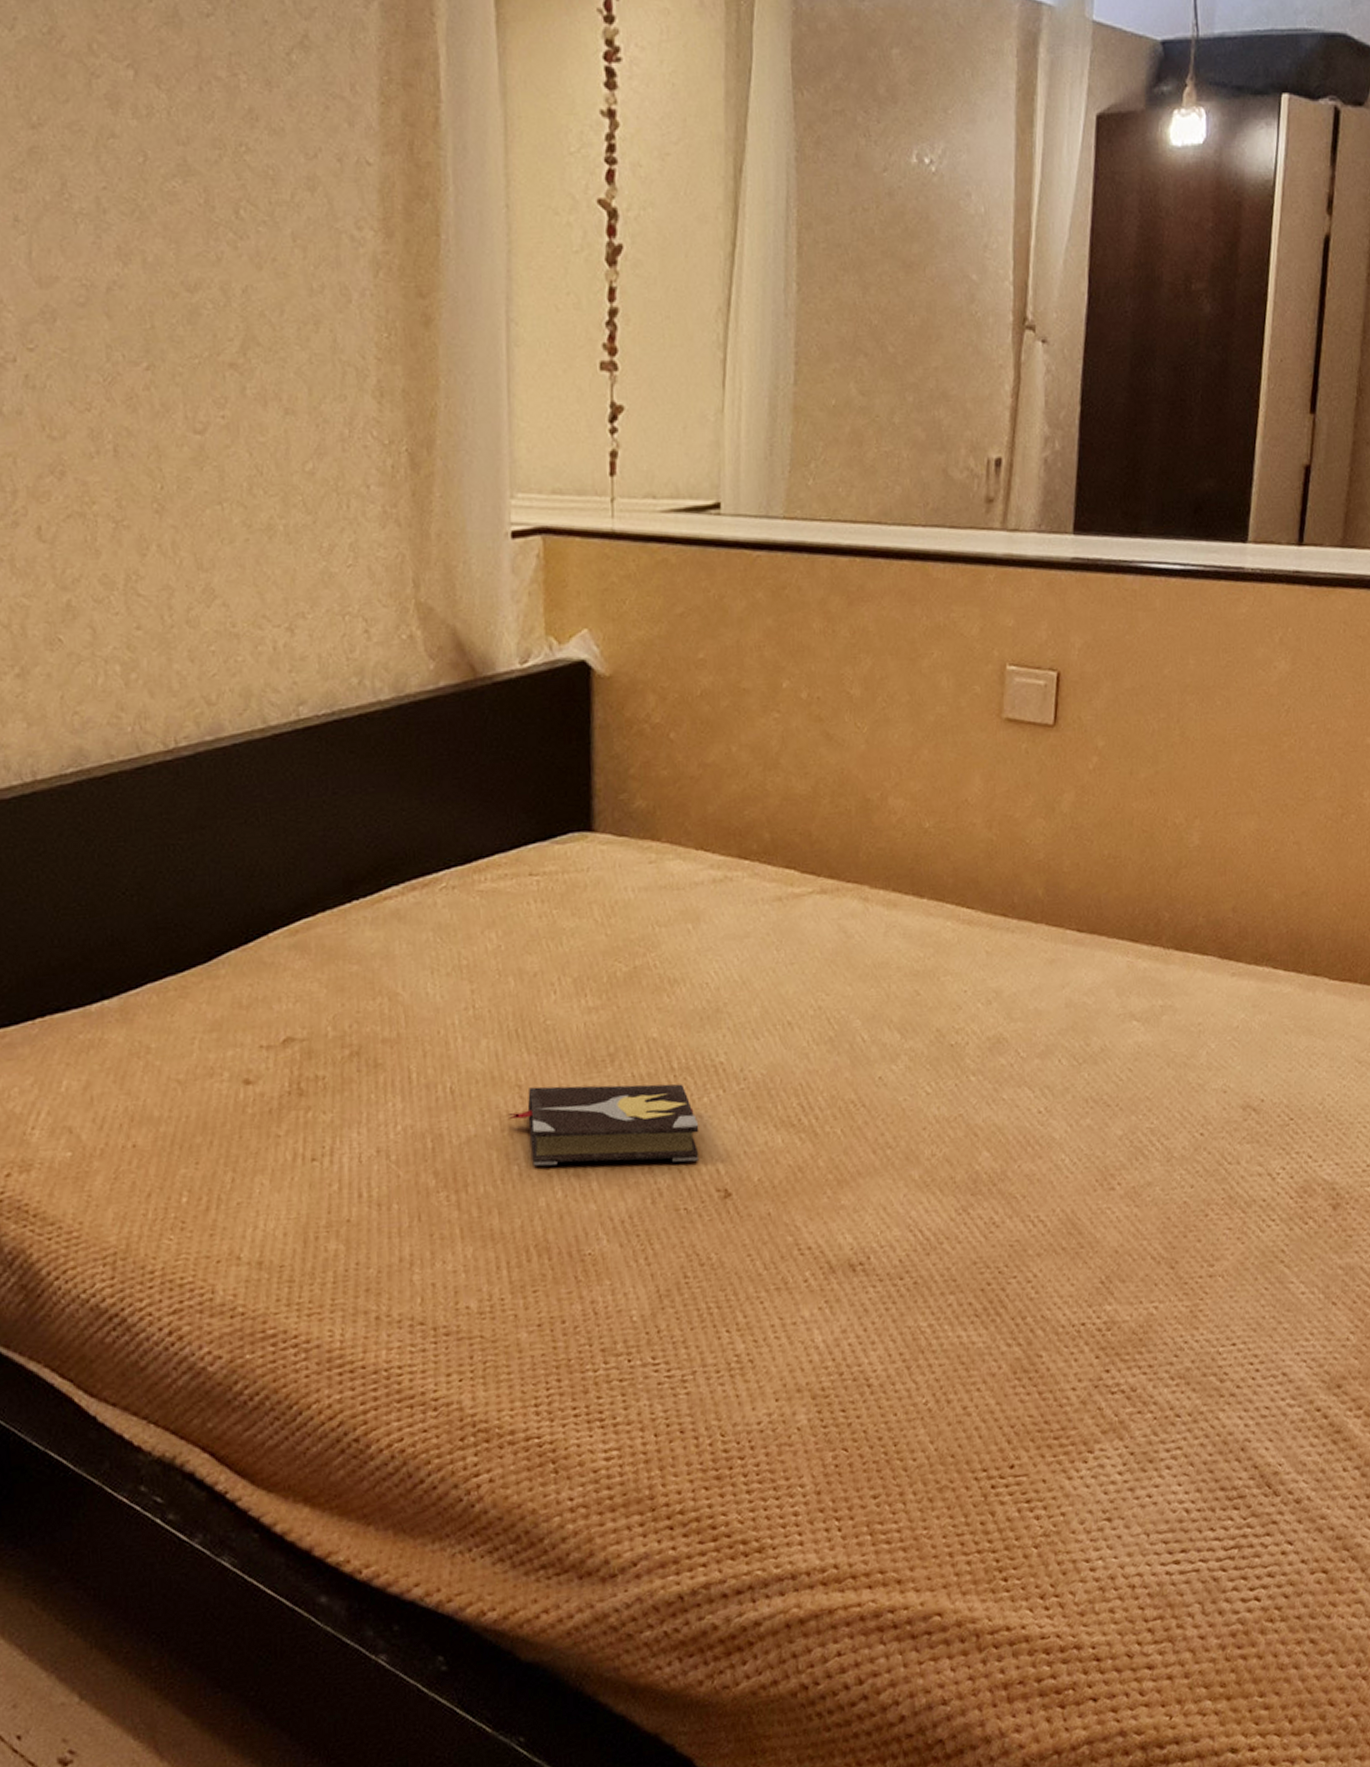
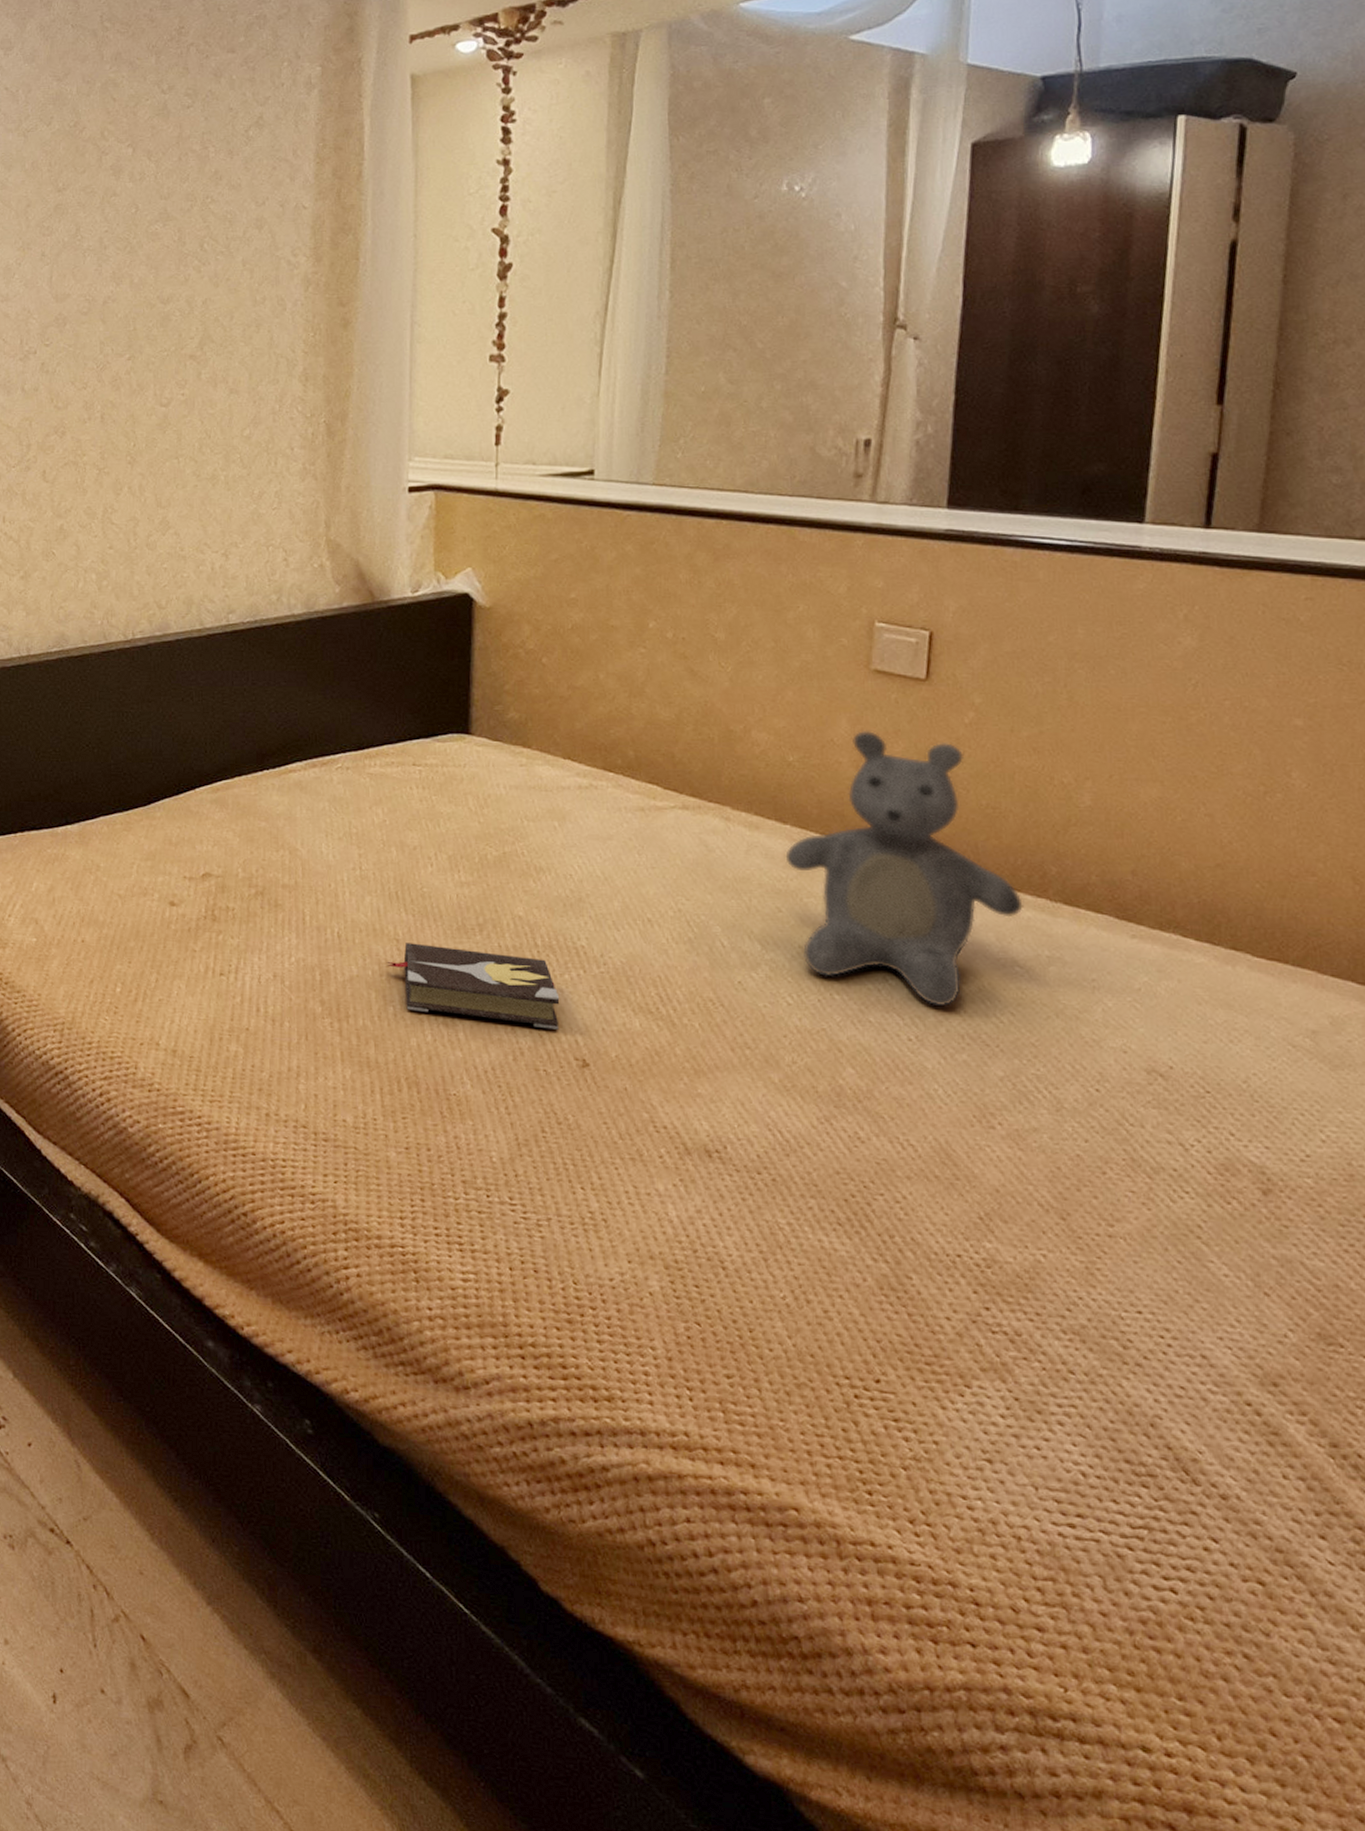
teddy bear: none [922,785,1140,1073] -> present [785,730,1023,1007]

